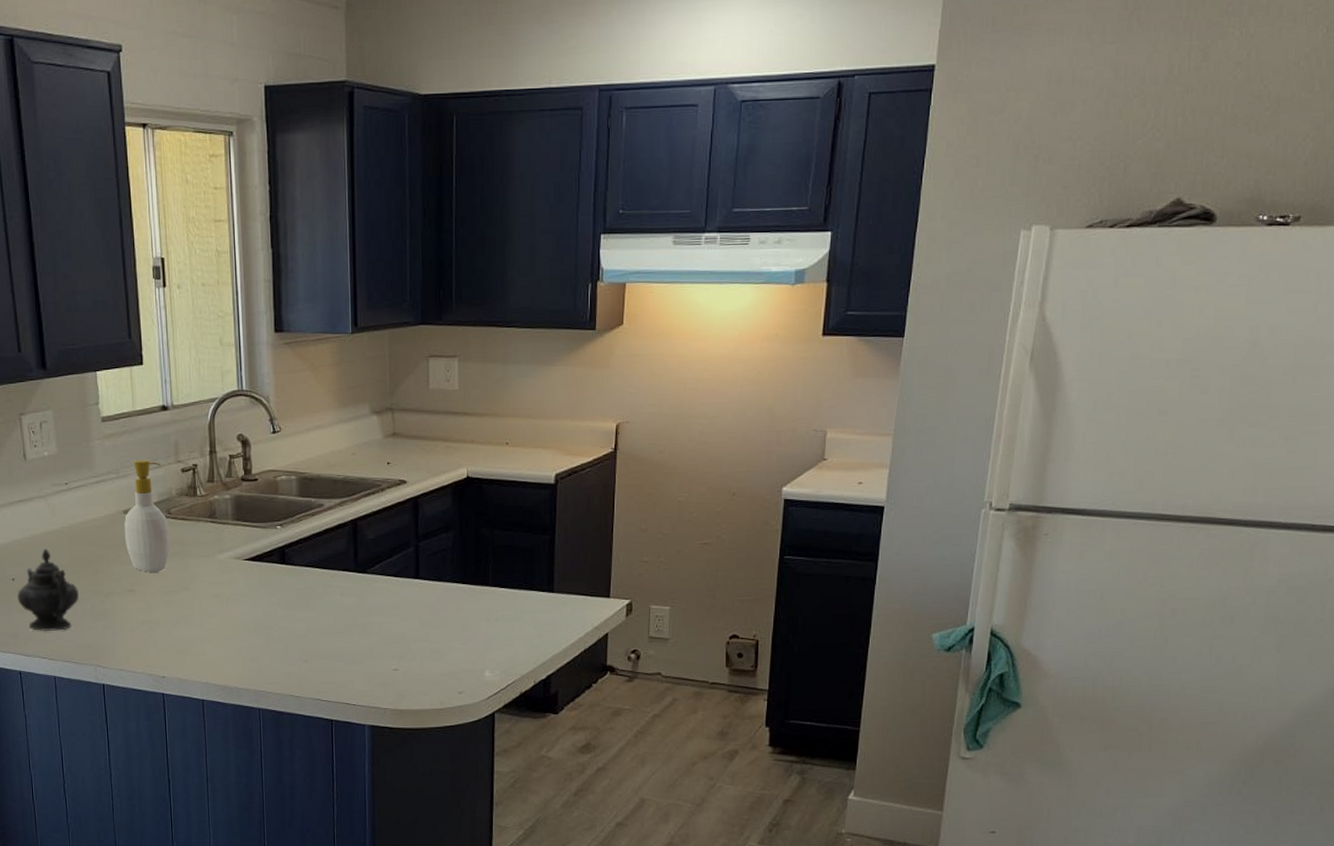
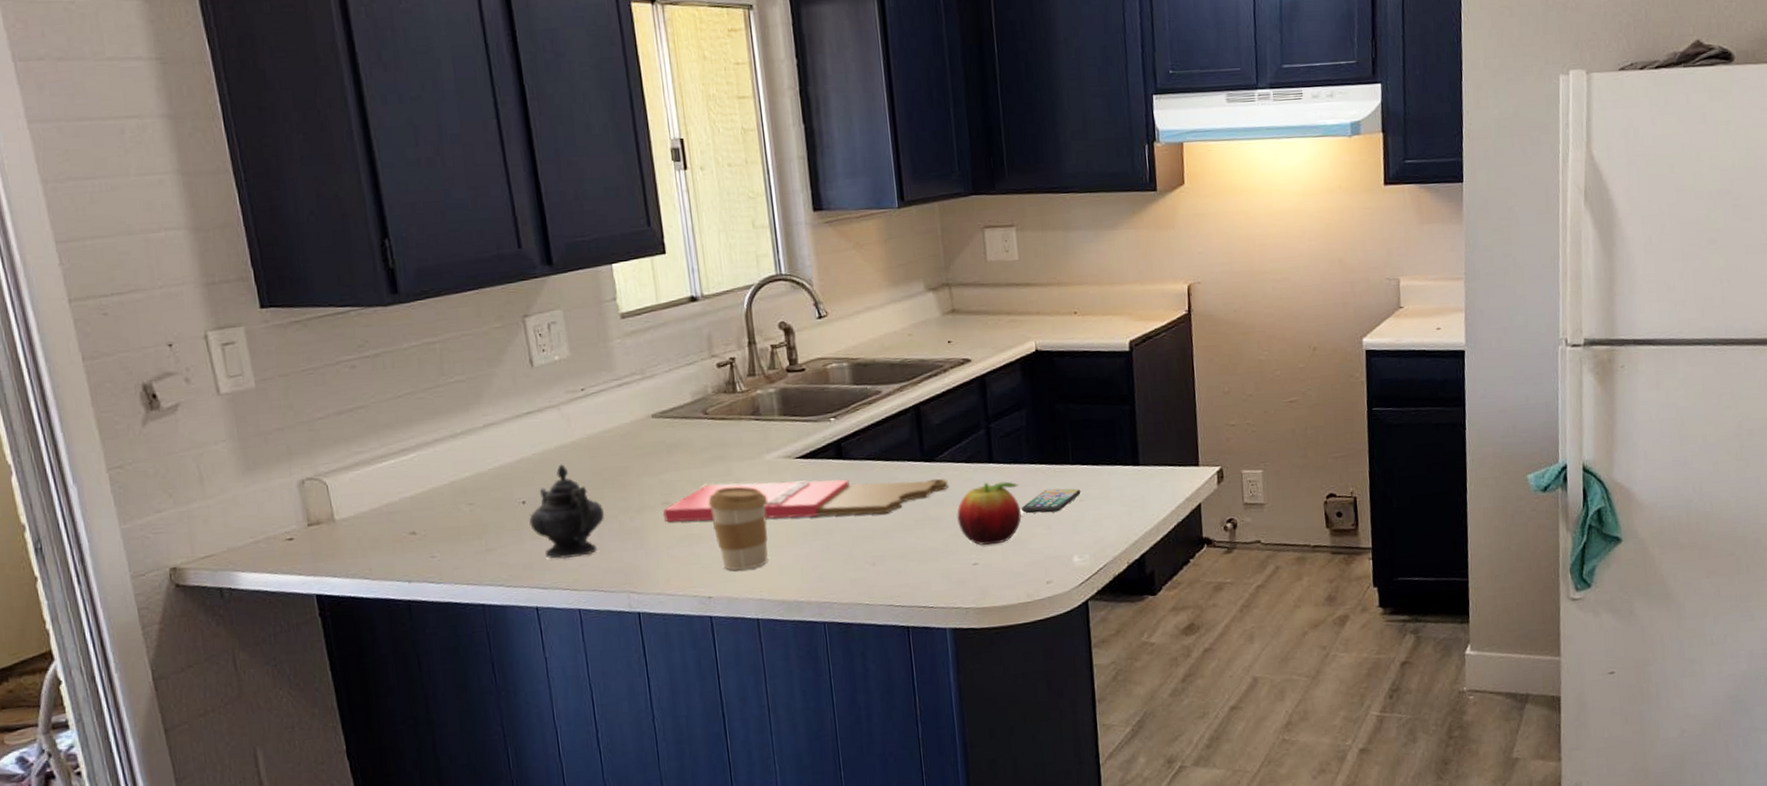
soap bottle: present [124,459,170,572] -> none [653,356,709,481]
cutting board: none [128,577,377,617] -> present [662,478,949,522]
coffee cup: none [167,581,219,656] -> present [708,486,769,571]
fruit: none [383,596,441,654] -> present [957,481,1022,546]
smartphone: none [441,607,497,629] -> present [1021,488,1081,514]

